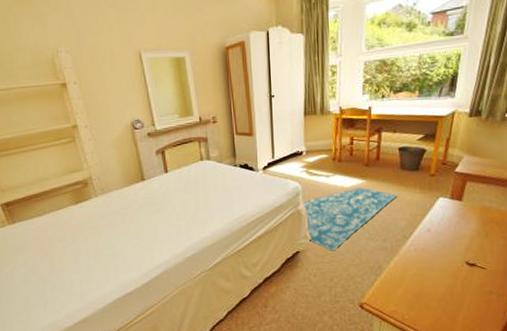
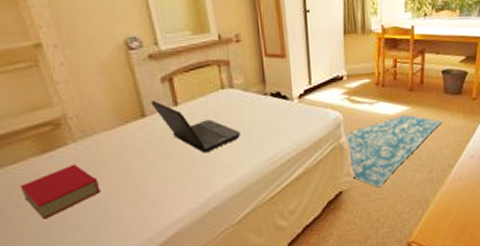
book: none [62,213,113,251] -> present [20,164,101,219]
laptop: none [148,168,215,211] -> present [151,101,240,154]

